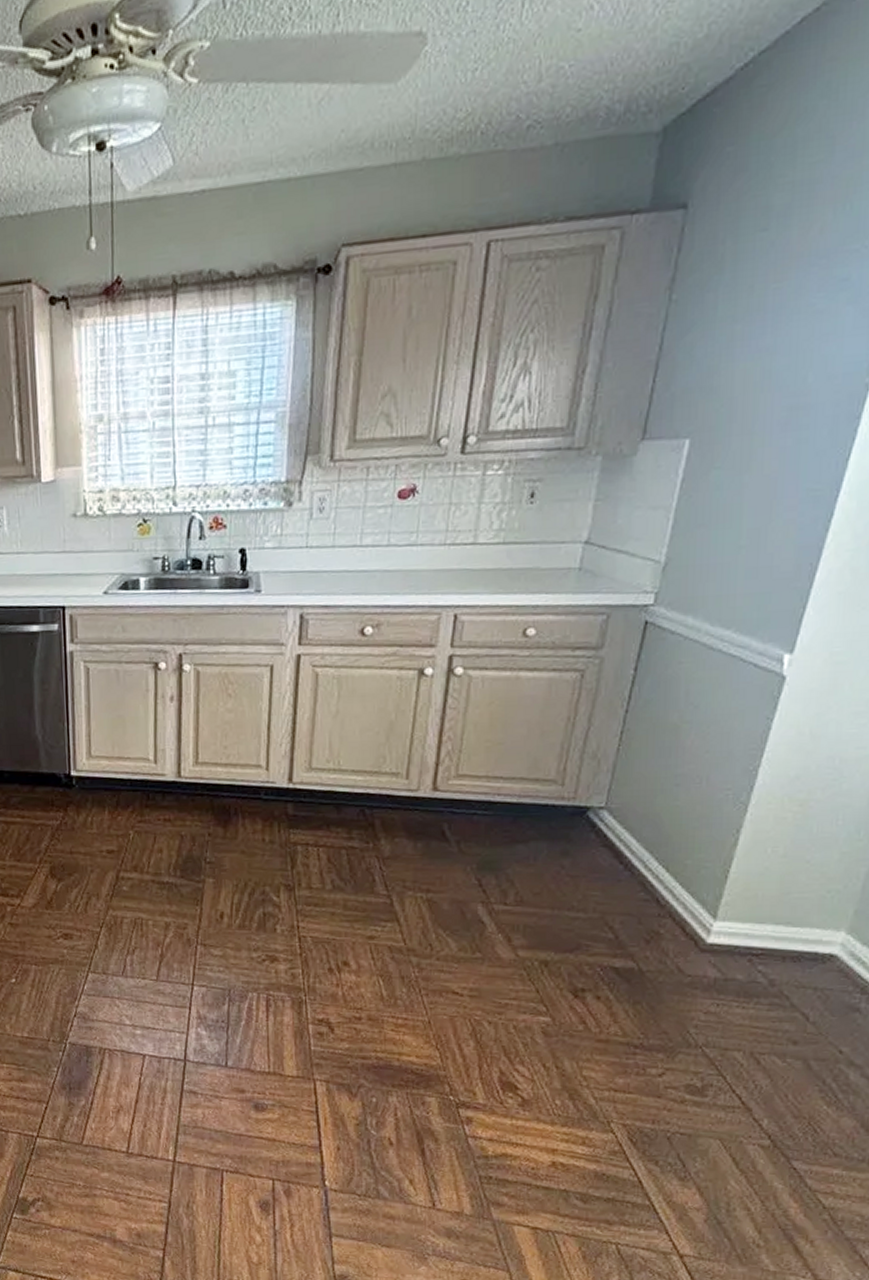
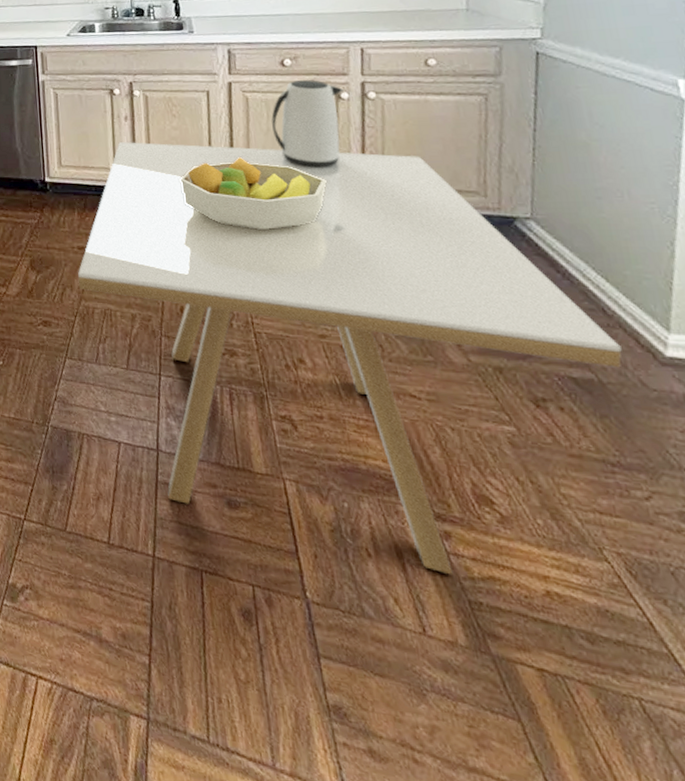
dining table: none [106,726,667,1156] -> present [78,141,622,575]
fruit bowl: none [231,743,396,828] -> present [180,156,327,231]
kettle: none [343,651,428,757] -> present [271,79,344,169]

